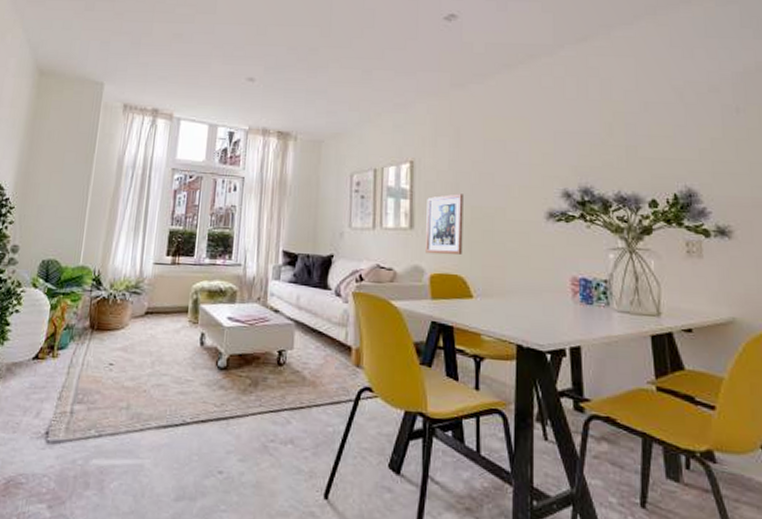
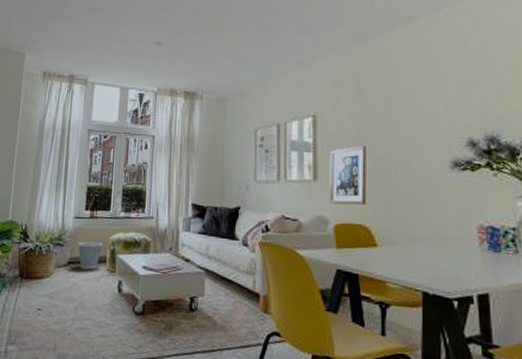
wastebasket: none [156,289,184,321] -> present [77,241,102,270]

